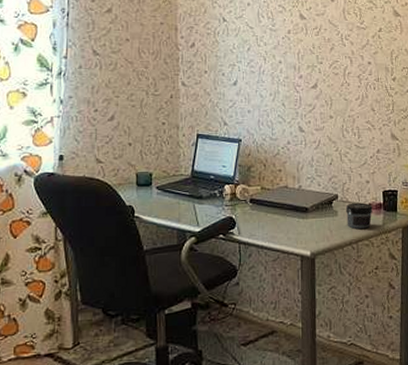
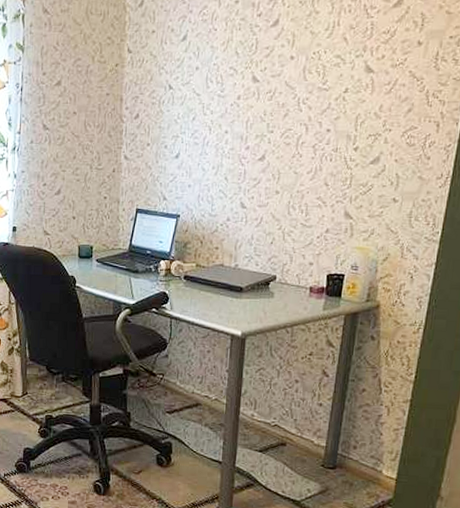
jar: present [345,203,373,229] -> none [283,285,314,313]

